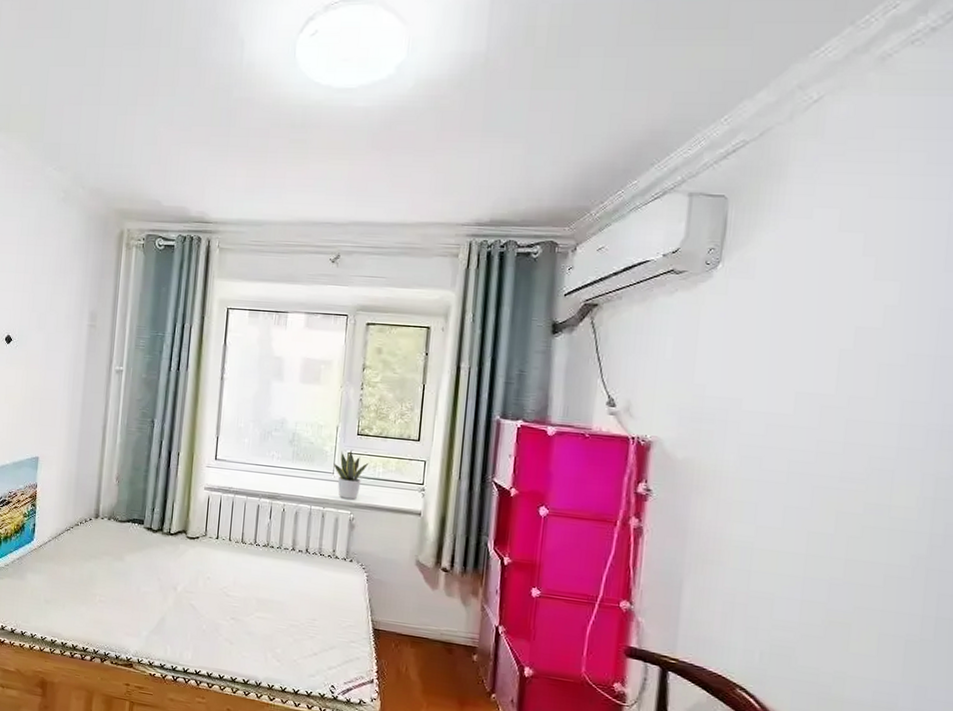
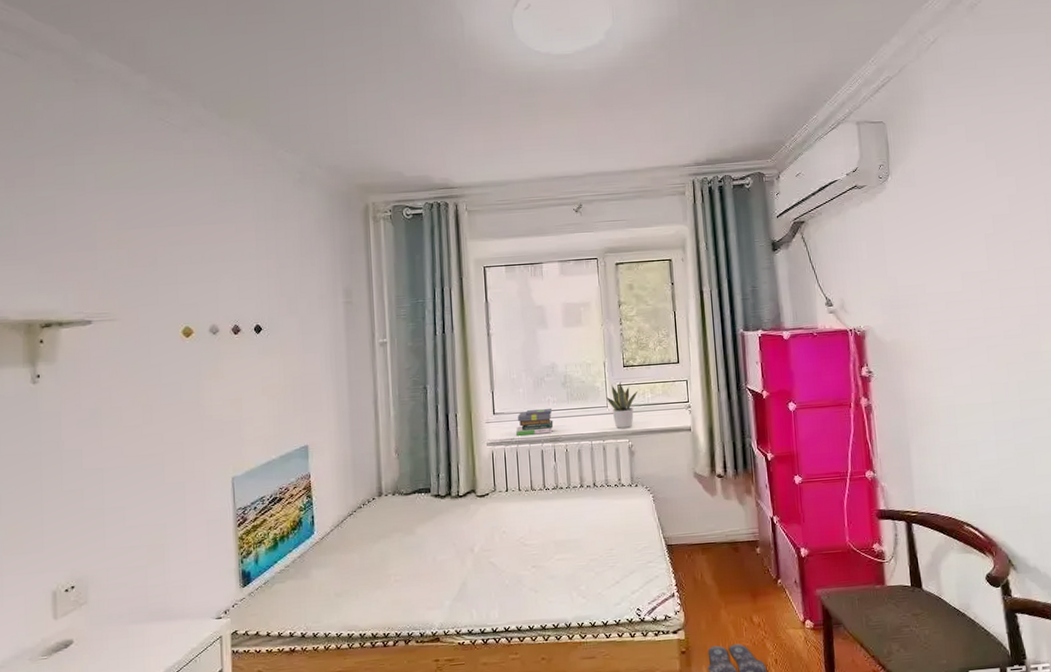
books: none [235,462,276,490] -> present [516,408,554,436]

